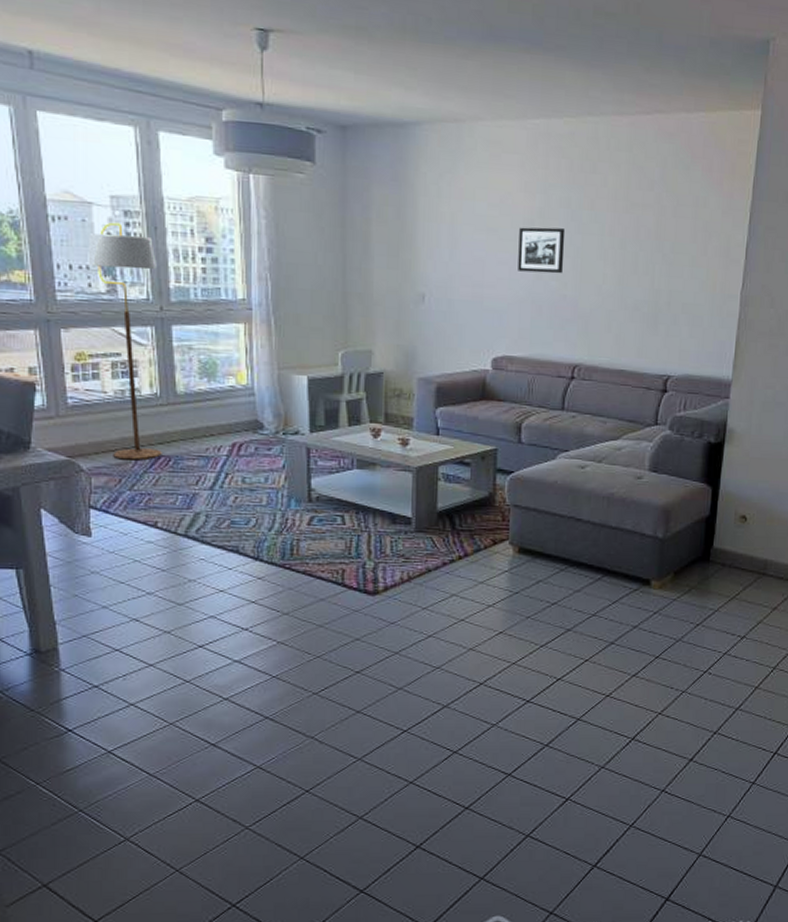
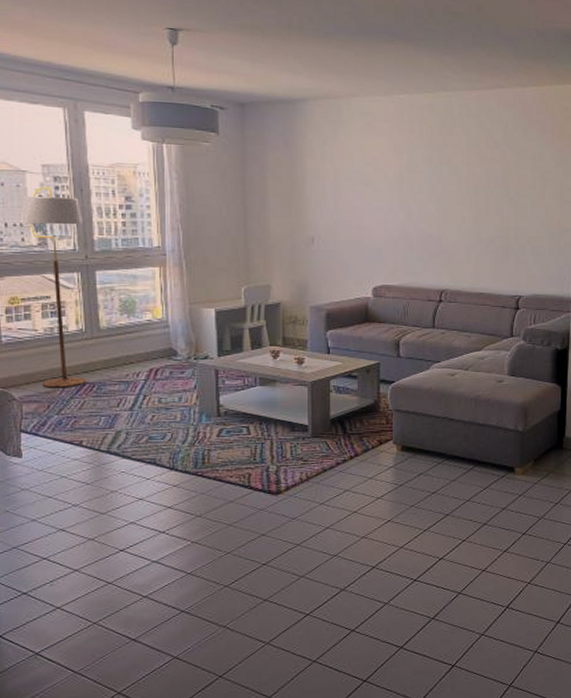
picture frame: present [518,227,566,274] -> none [391,180,429,217]

